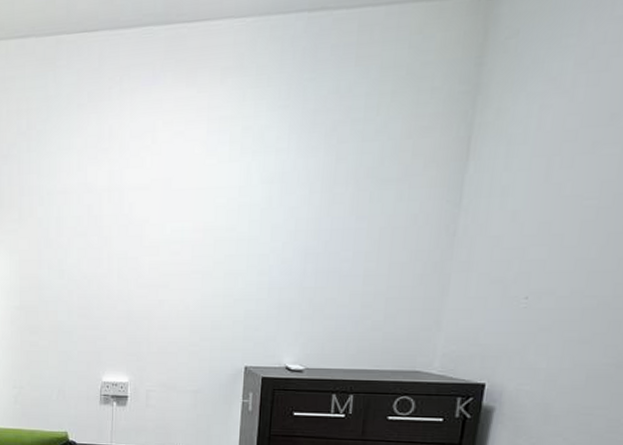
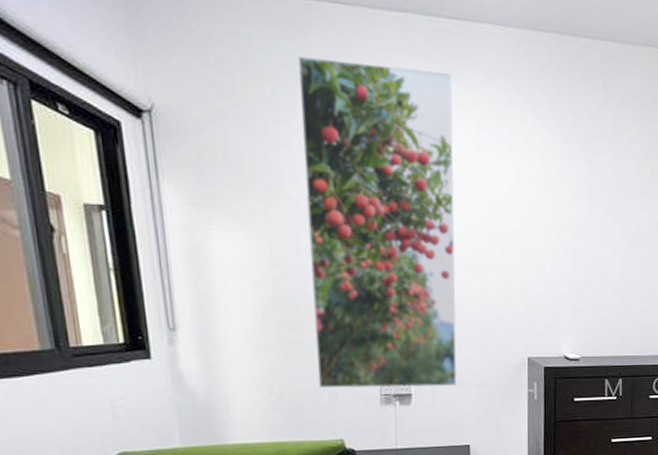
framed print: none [49,78,186,391] -> present [297,57,457,389]

